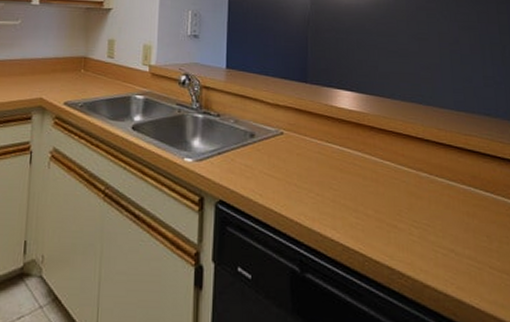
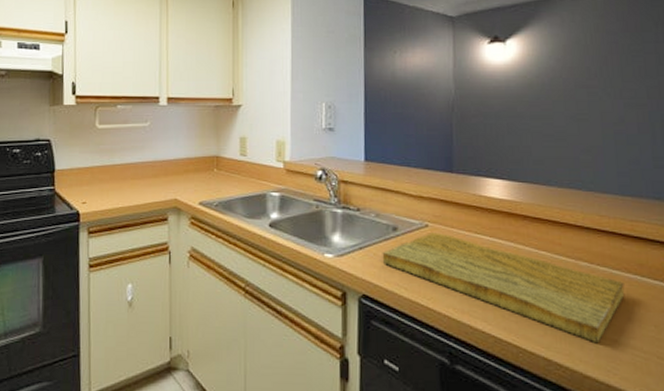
cutting board: none [239,140,460,253] -> present [382,232,625,344]

